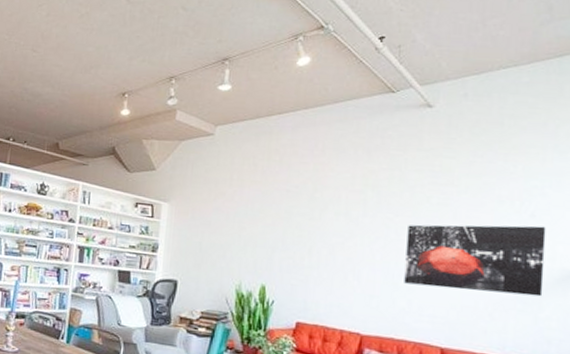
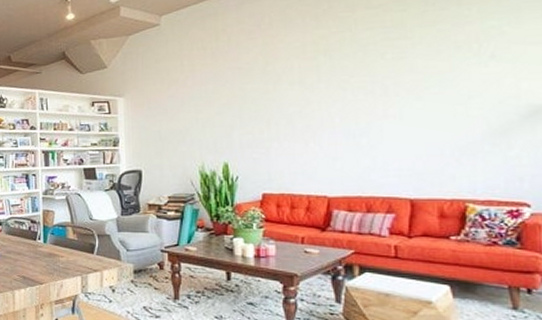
wall art: present [404,224,546,297] -> none [364,65,510,142]

